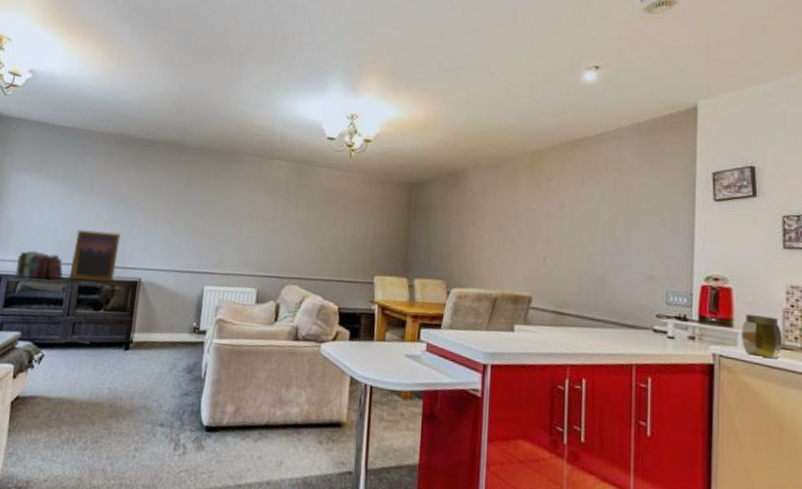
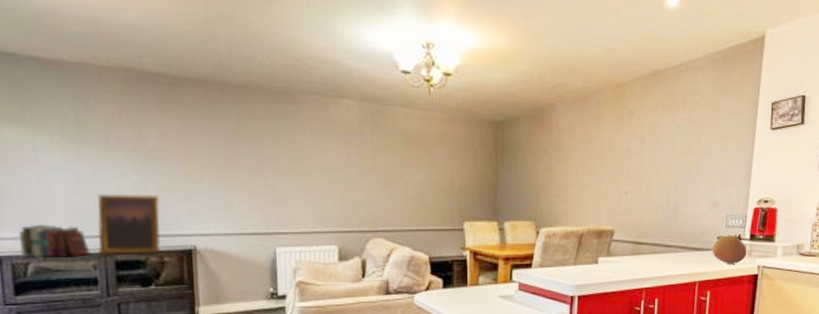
fruit: none [651,313,697,349] -> present [712,234,747,264]
jar: present [741,315,782,359] -> none [780,230,810,265]

